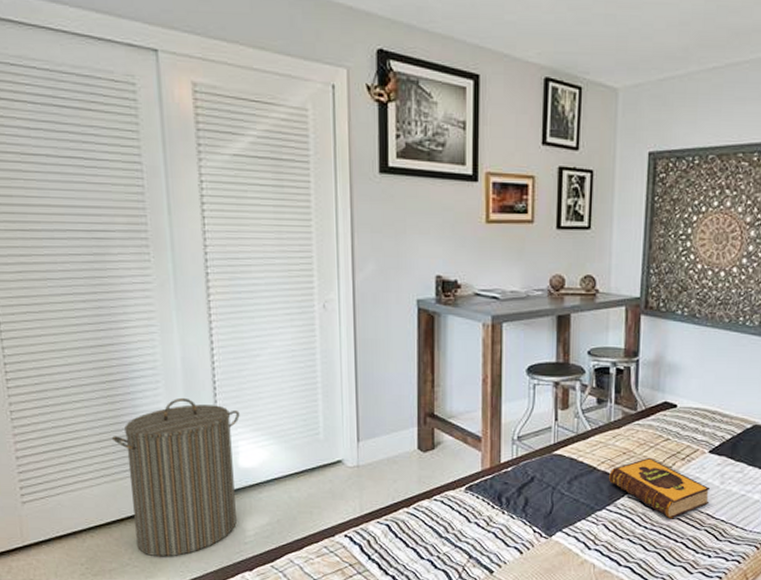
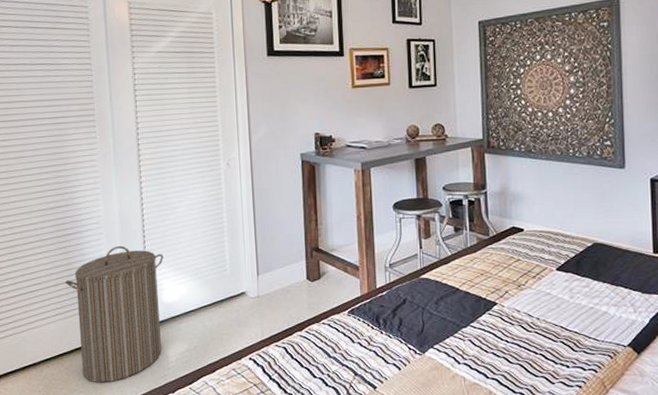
hardback book: present [609,457,711,519] -> none [470,277,562,333]

